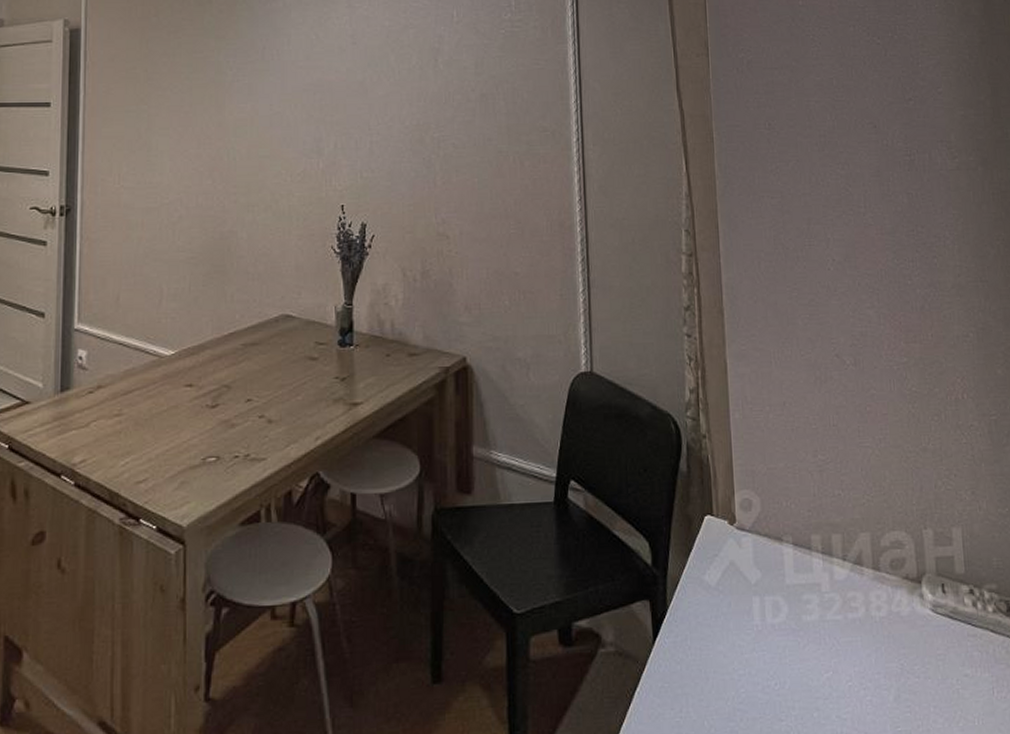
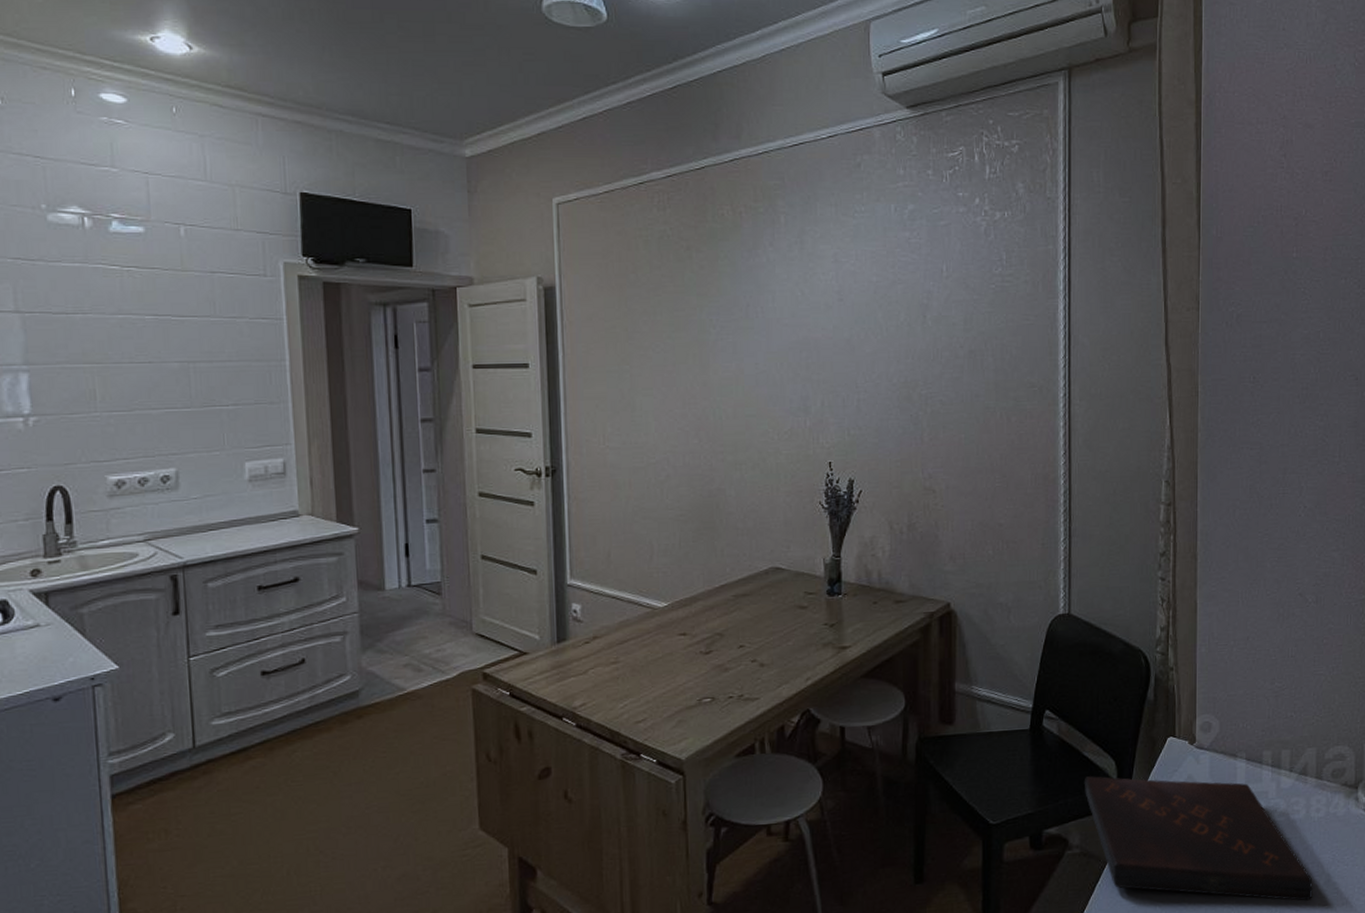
book: none [616,559,882,721] -> present [1085,776,1313,901]

